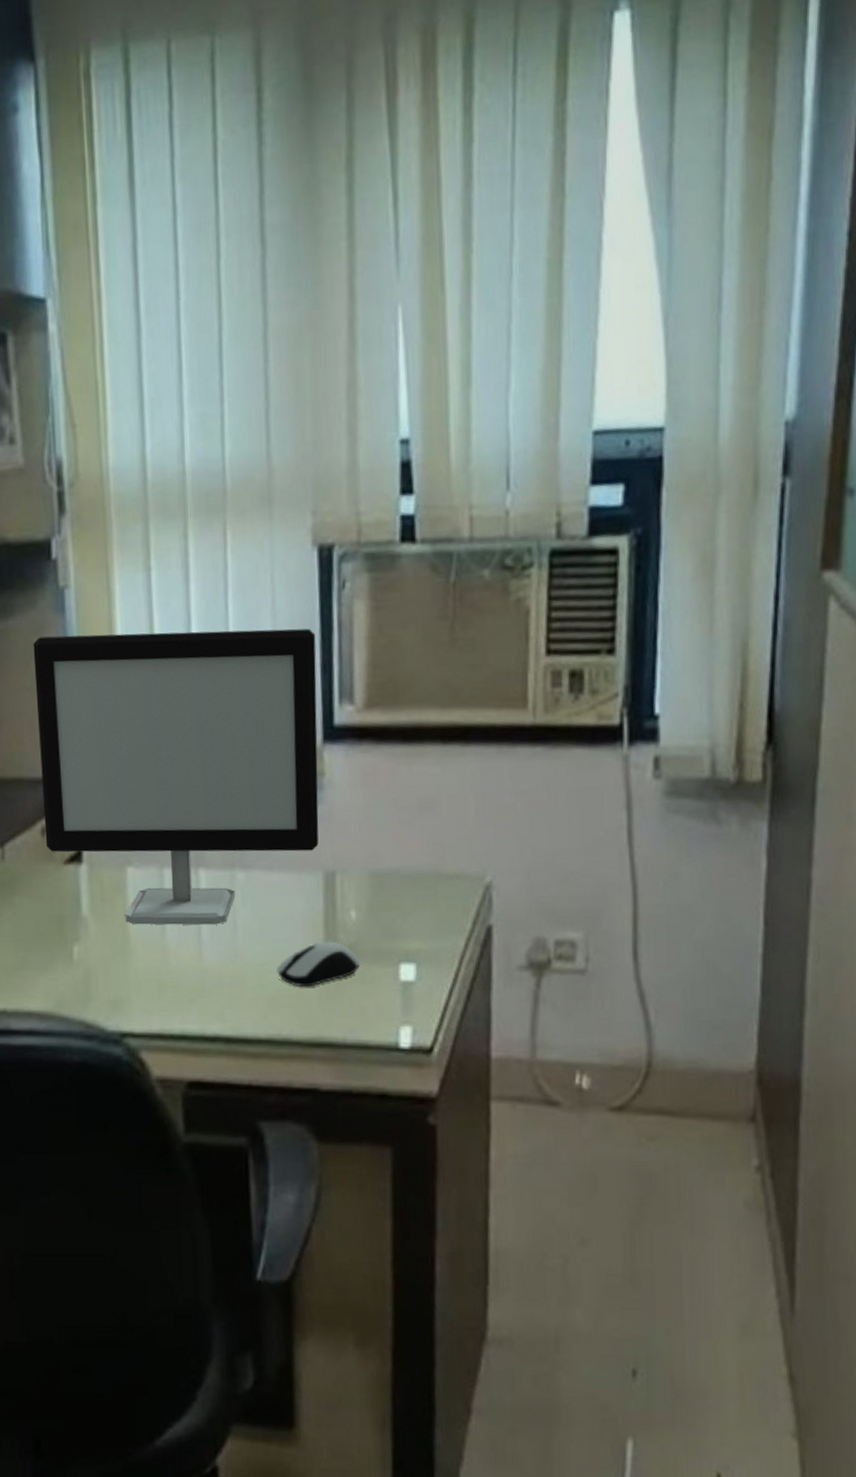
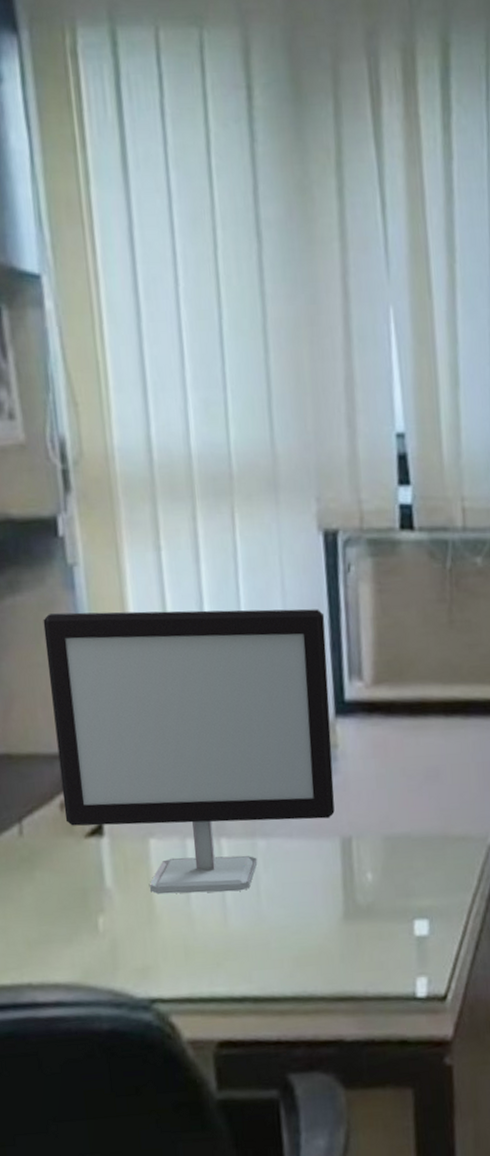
computer mouse: present [277,941,361,987] -> none [300,902,379,946]

